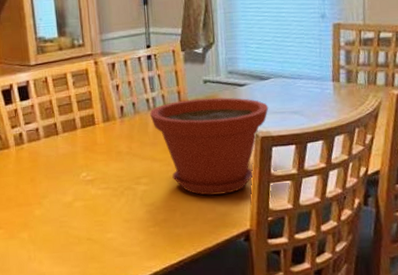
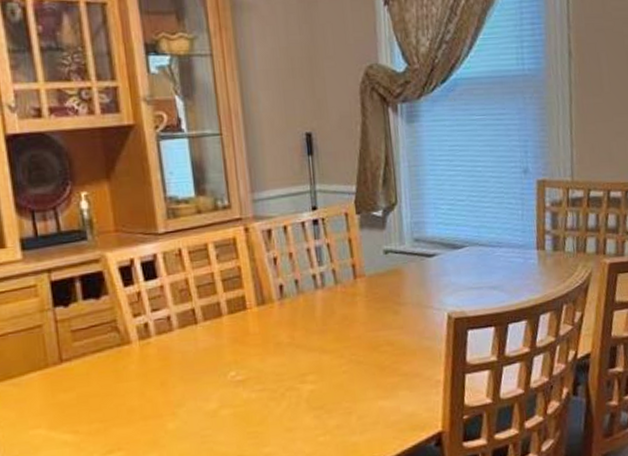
plant pot: present [150,97,269,196] -> none [317,270,463,393]

